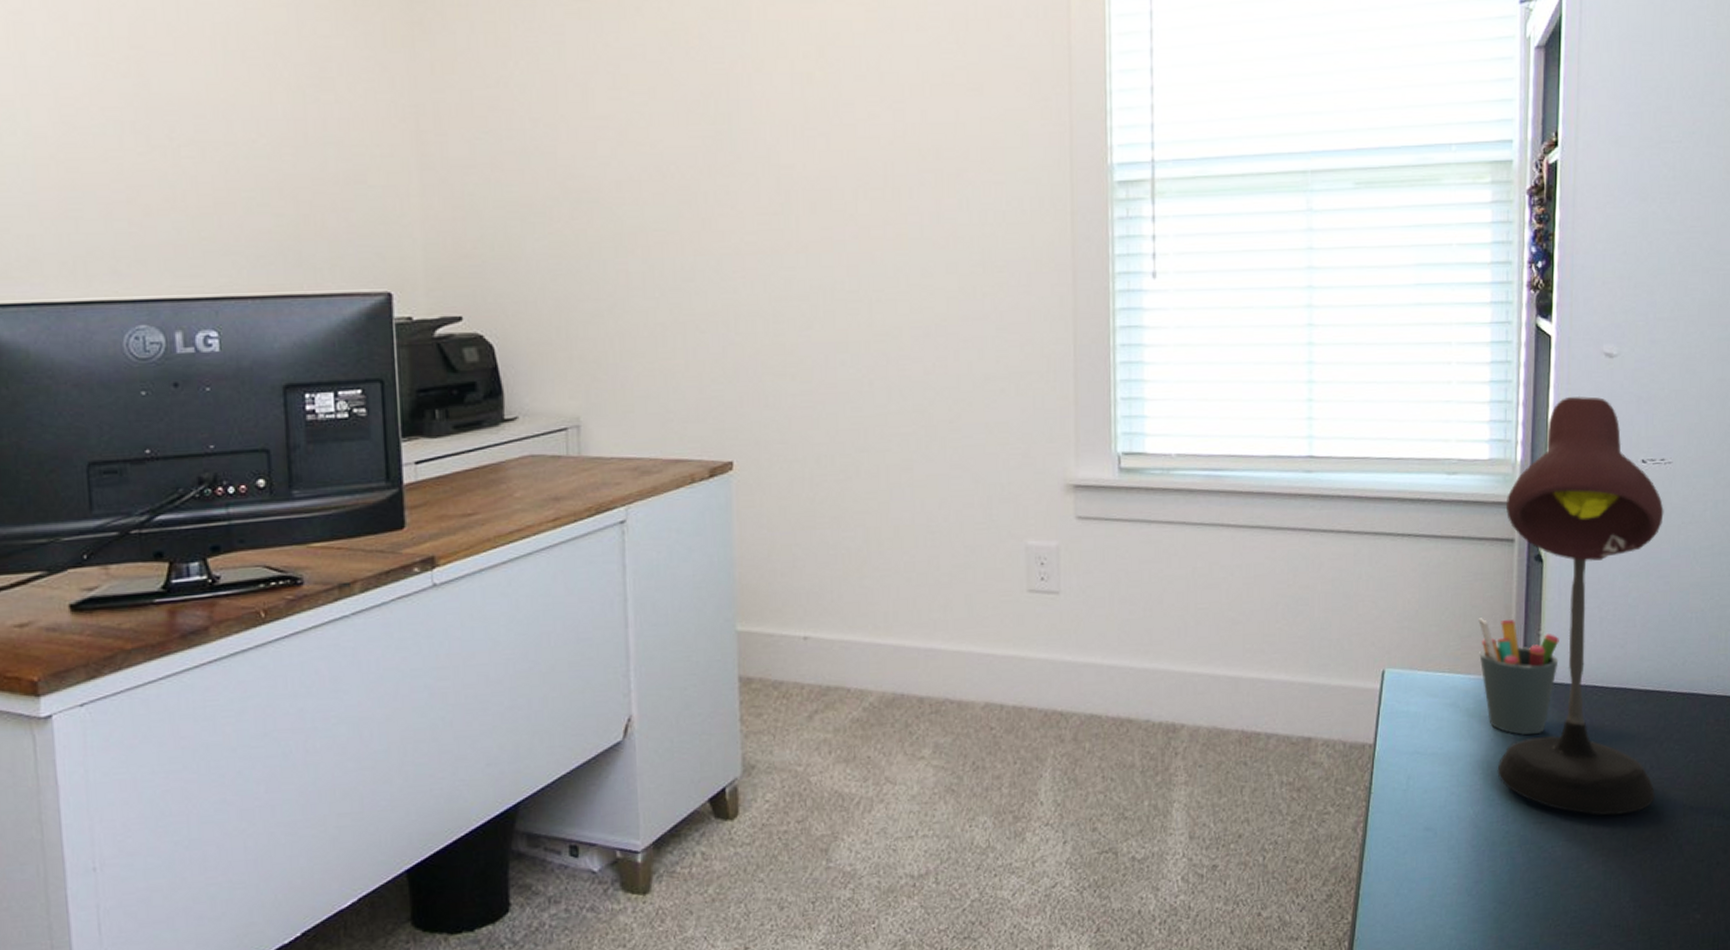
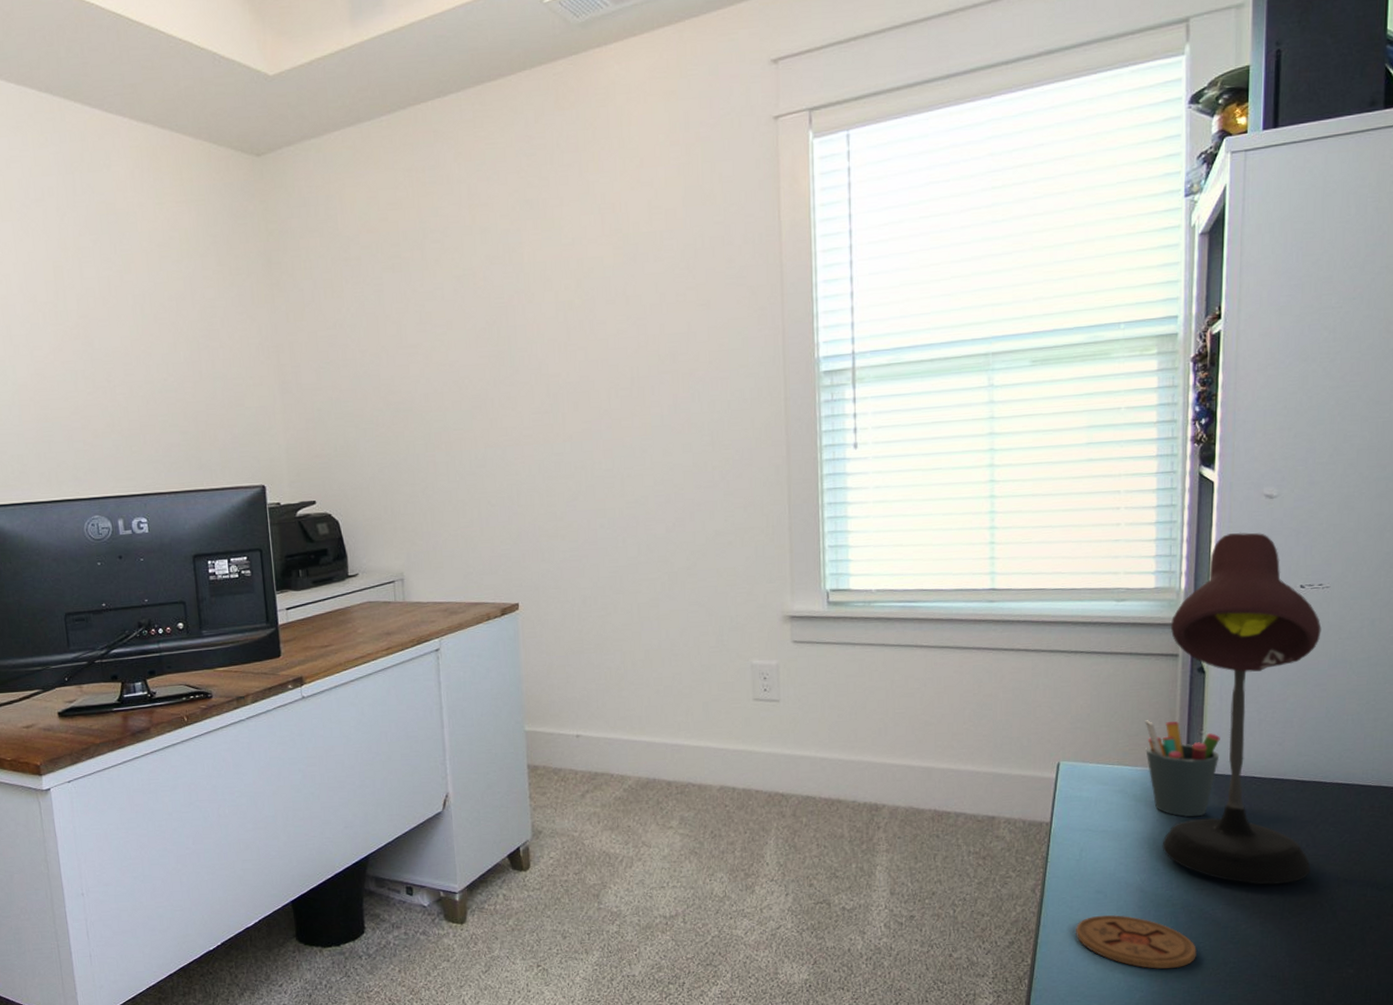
coaster: none [1401,857,1535,922] -> present [1075,915,1197,969]

